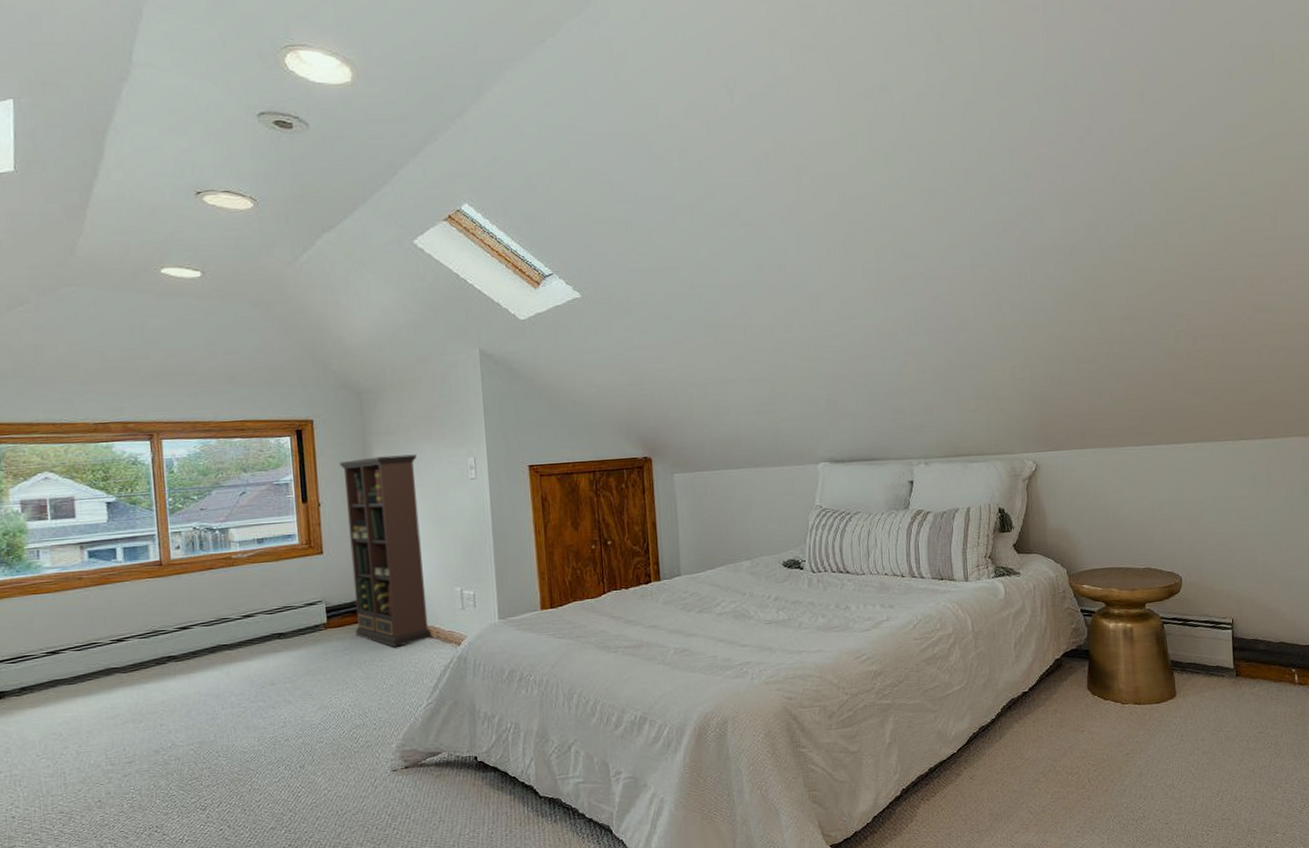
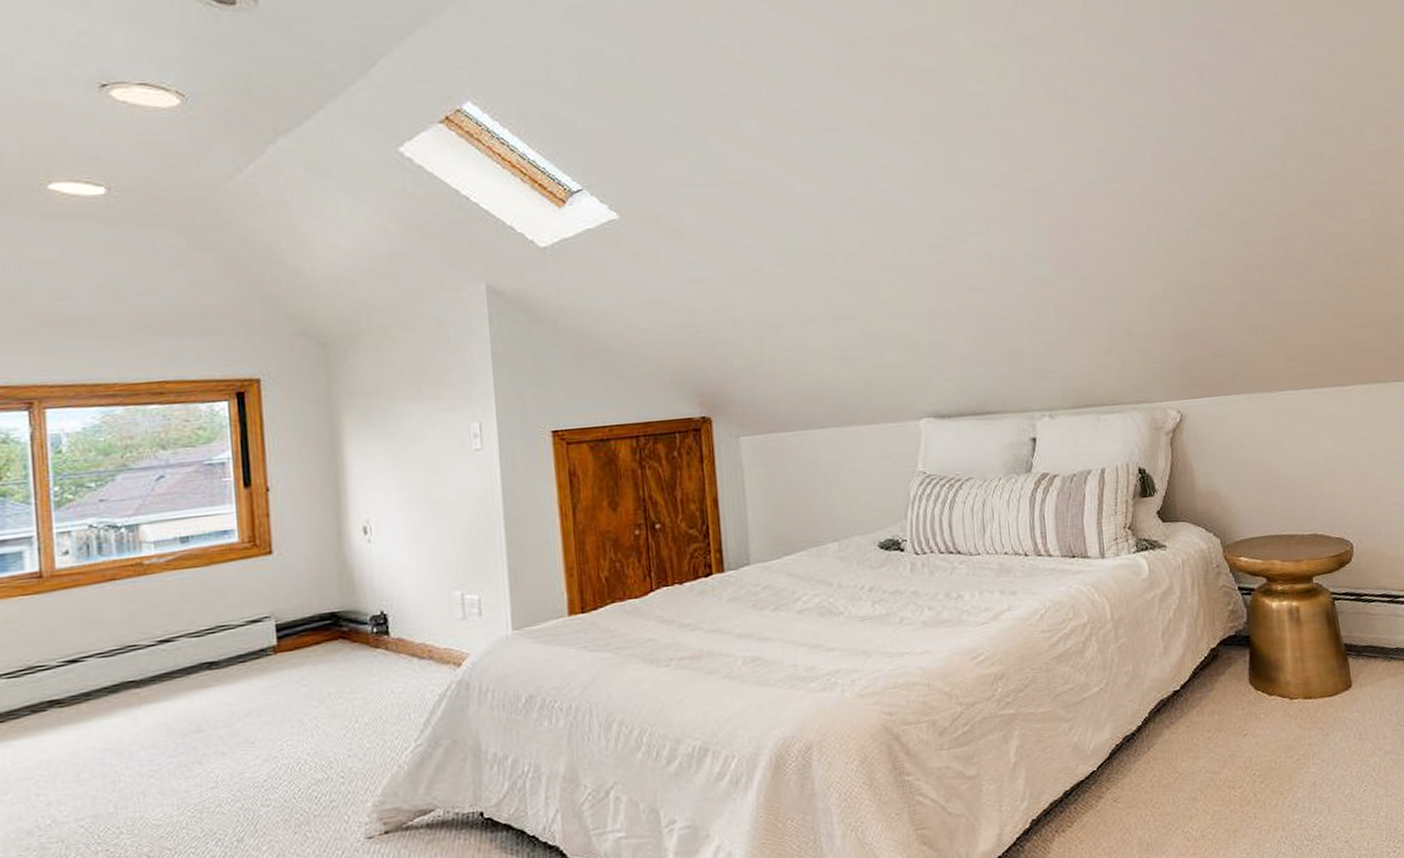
bookcase: present [339,454,433,647] -> none [295,420,424,674]

